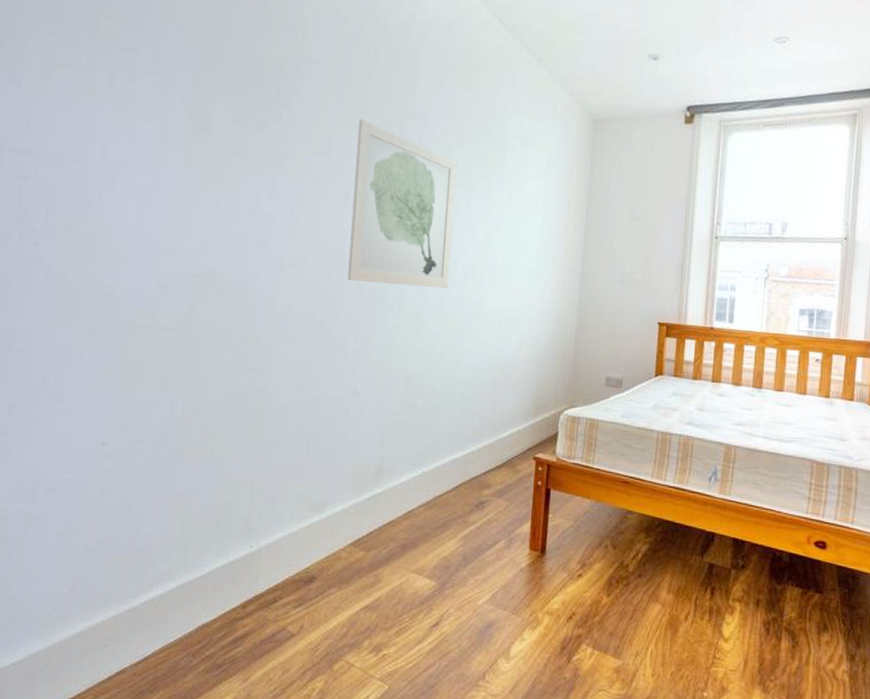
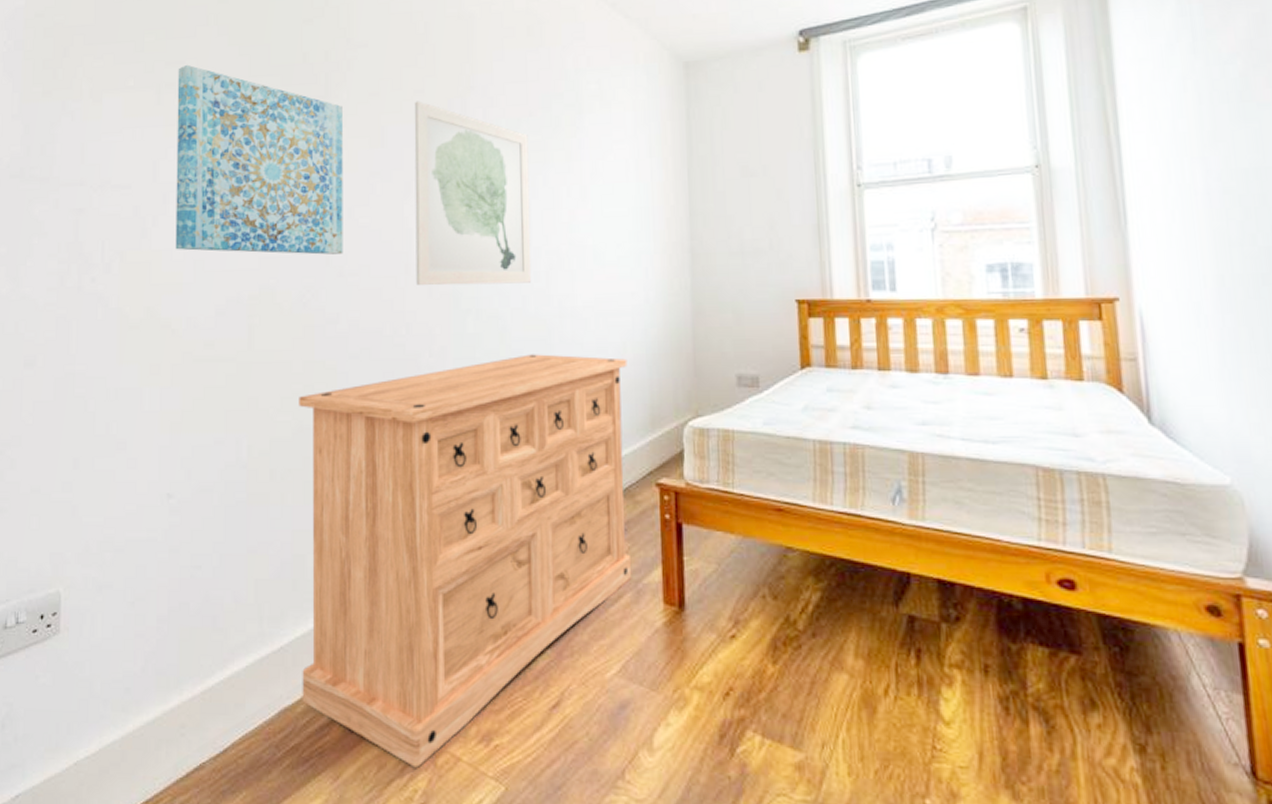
wall art: none [121,52,292,246] -> present [175,64,343,255]
dresser: none [219,347,521,672] -> present [299,354,632,768]

